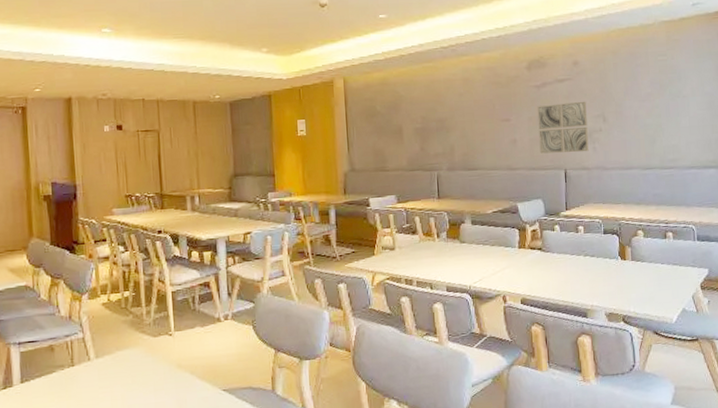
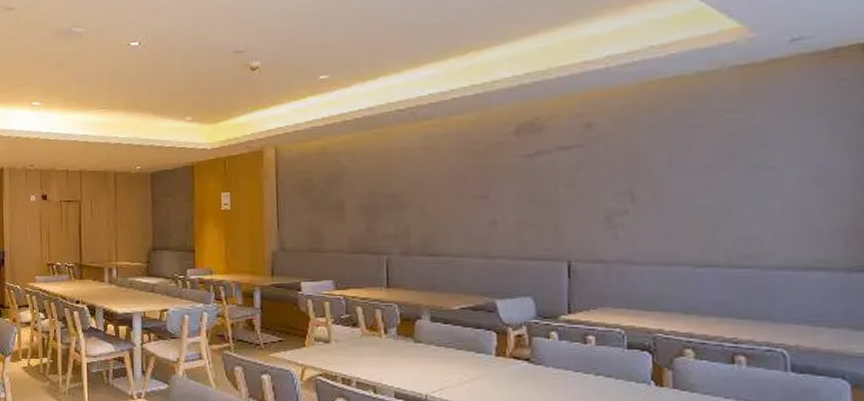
wall art: present [537,101,589,154] -> none [528,174,607,241]

